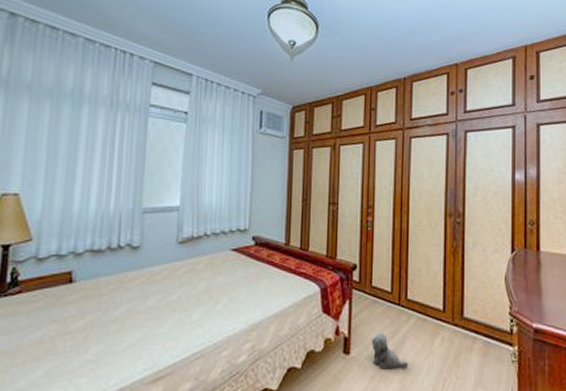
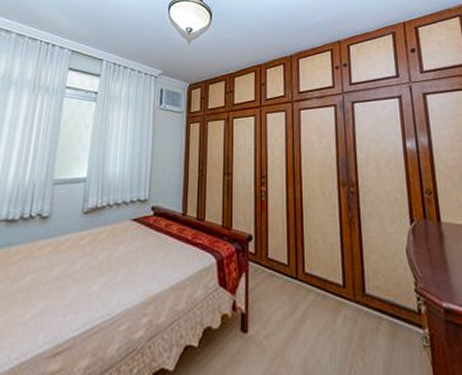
plush toy: present [372,333,409,370] -> none [270,310,310,351]

